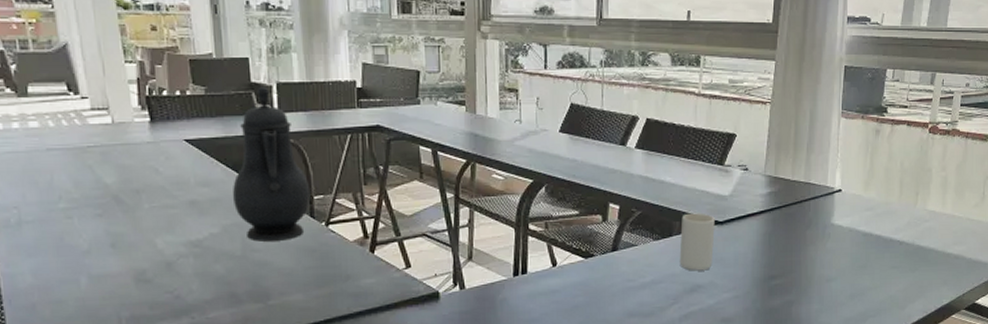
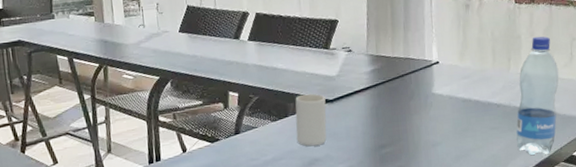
bottle: none [917,171,969,300] -> present [516,36,559,155]

